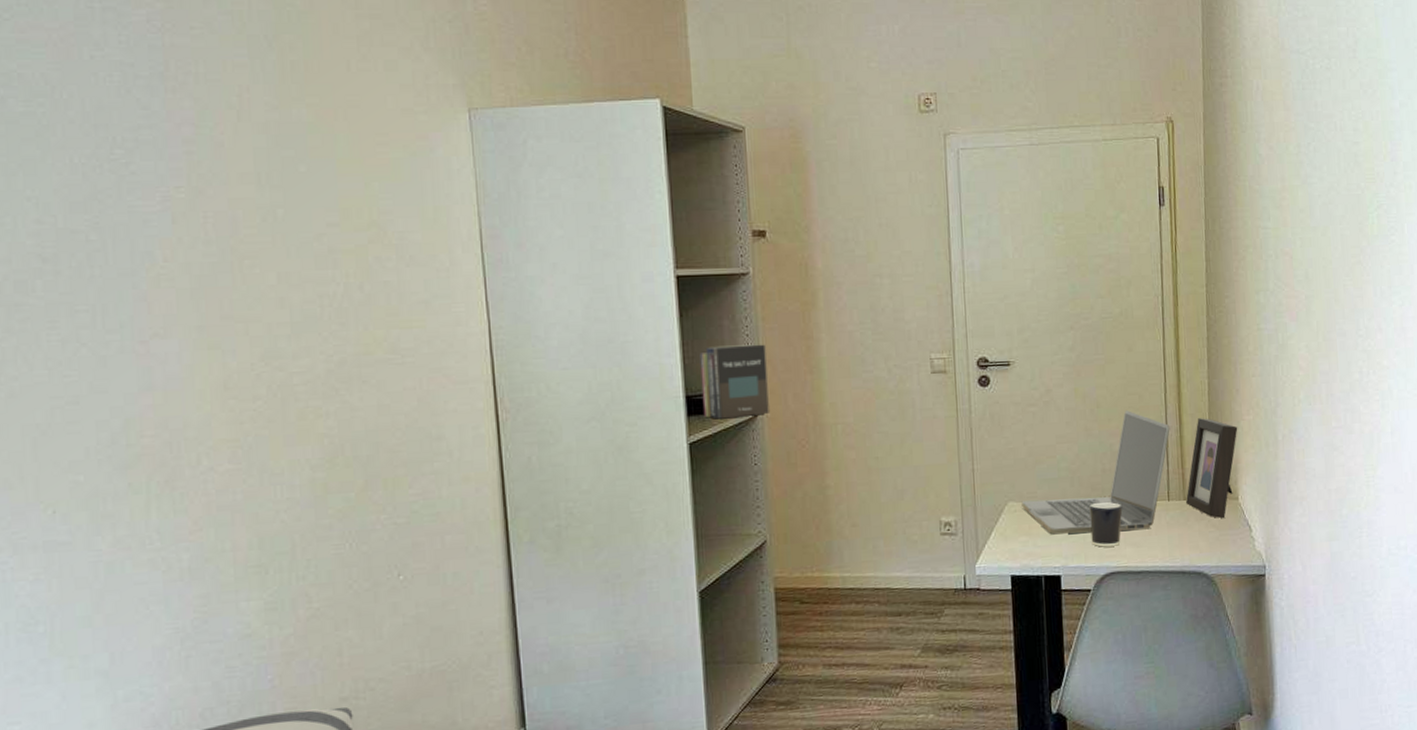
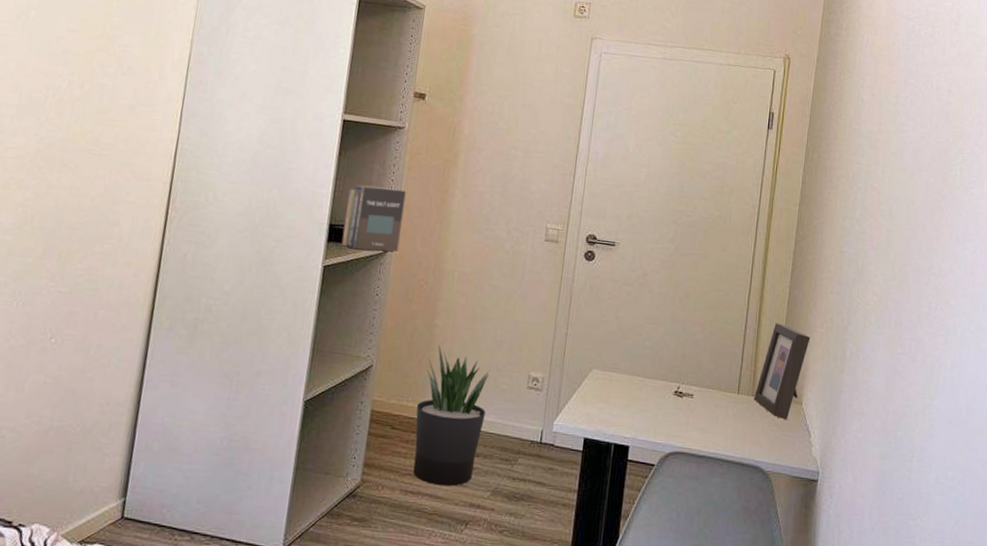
planter: none [823,506,900,653] -> present [413,344,490,486]
laptop: present [1021,411,1170,535] -> none [604,304,749,418]
mug: present [1089,501,1123,547] -> none [662,383,696,428]

